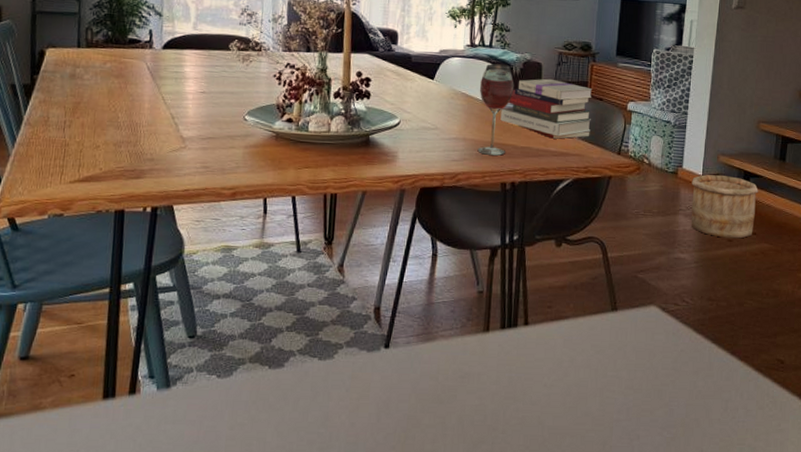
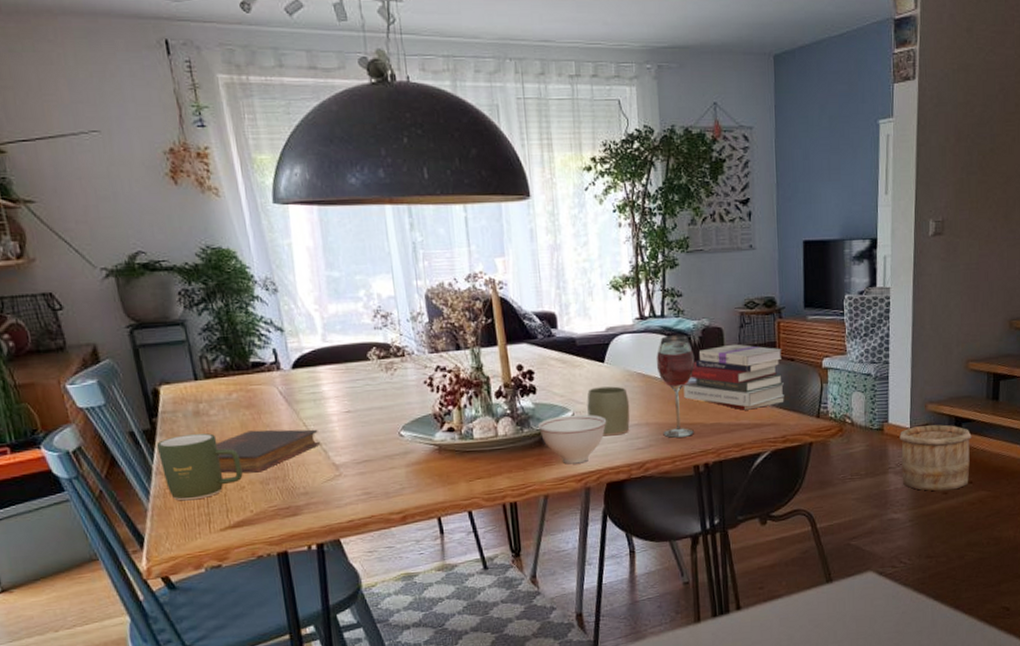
mug: none [31,93,101,152] -> present [156,433,243,501]
book: none [81,97,174,135] -> present [216,429,320,473]
bowl: none [366,121,429,167] -> present [537,414,607,464]
mug: none [413,100,451,146] -> present [587,386,630,436]

